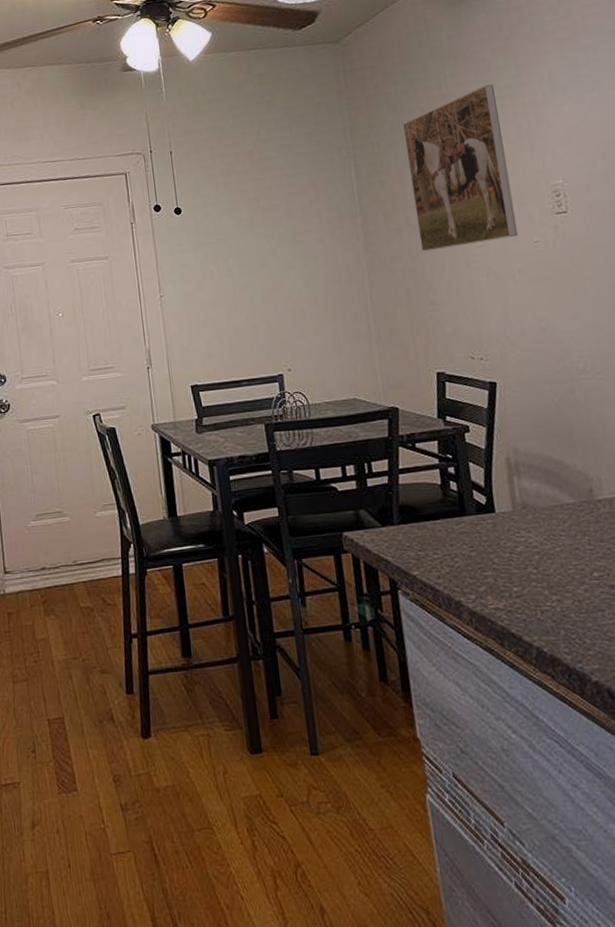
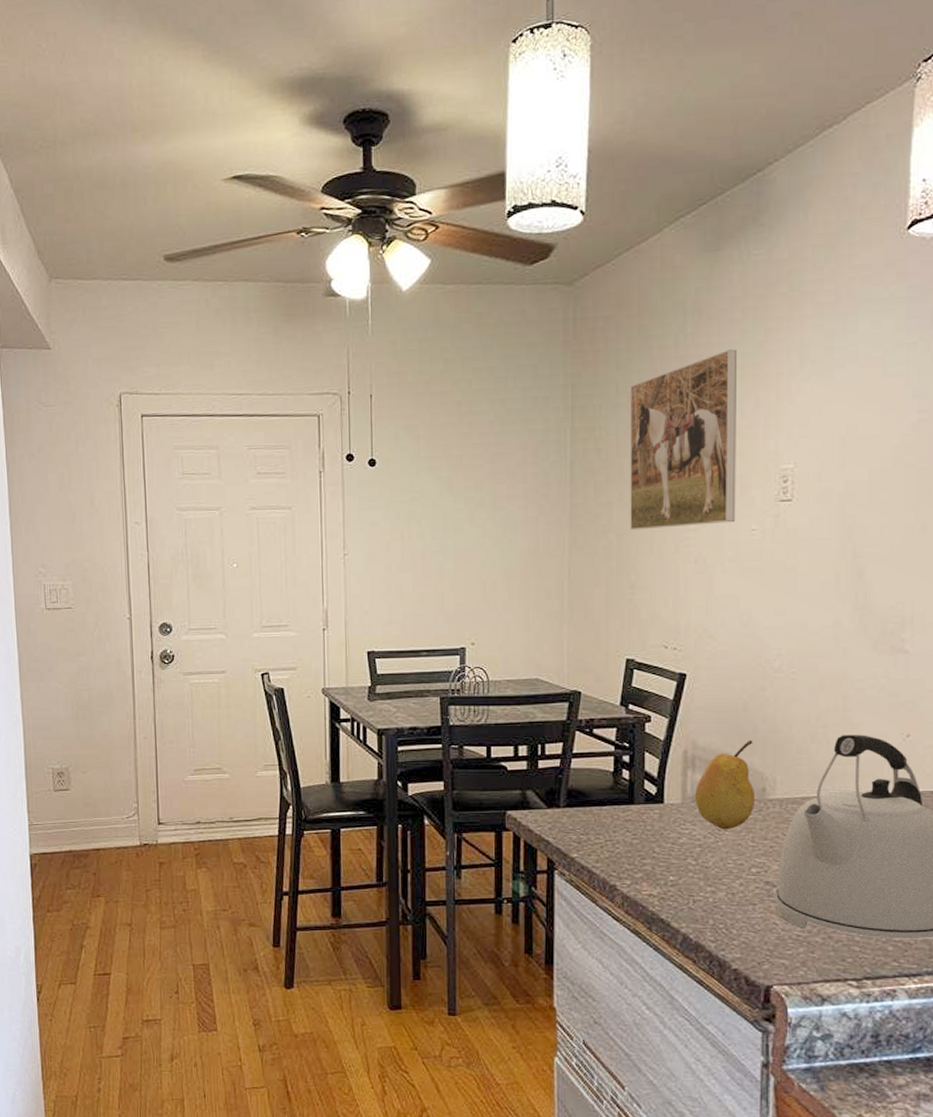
fruit: none [523,441,585,535] -> present [694,739,756,830]

